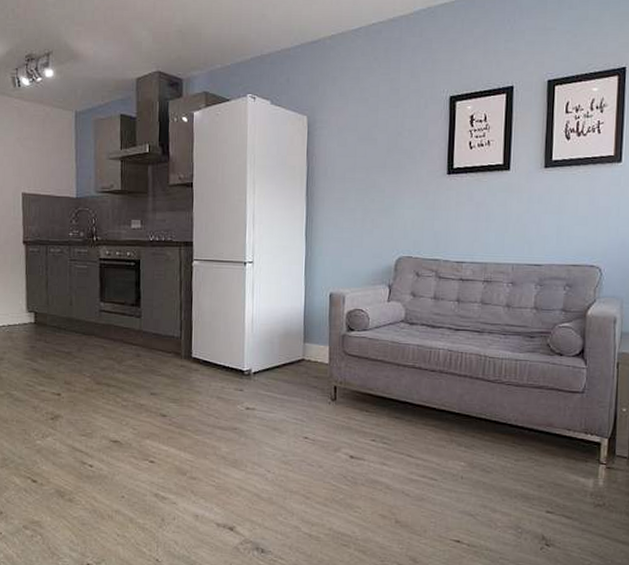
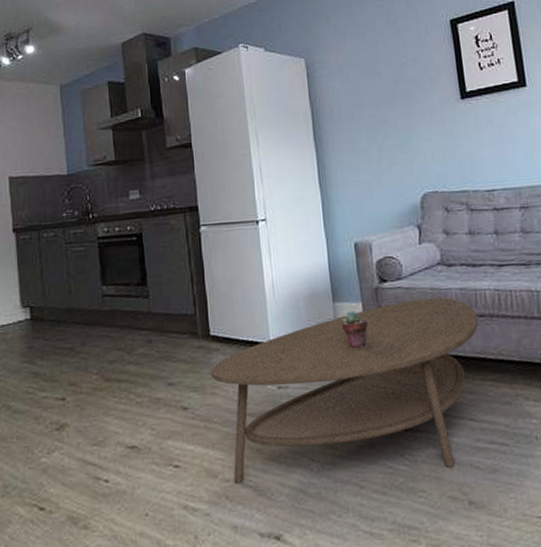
coffee table: none [189,349,429,493] -> present [211,297,478,485]
potted succulent: none [308,352,332,384] -> present [341,310,368,348]

